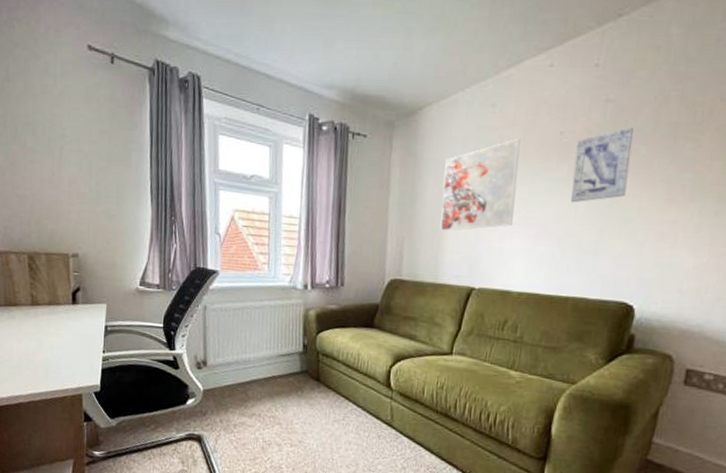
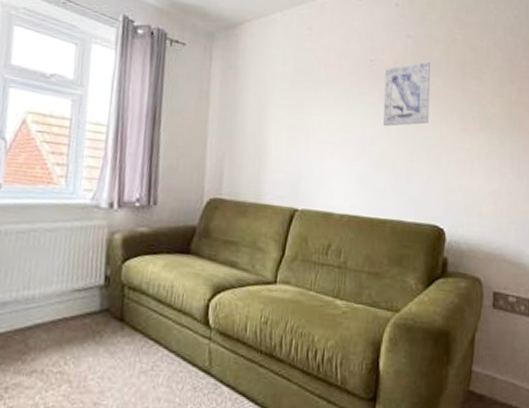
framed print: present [440,139,521,231] -> none [261,62,336,148]

